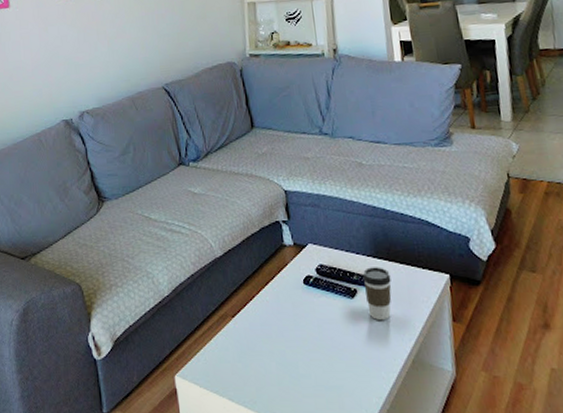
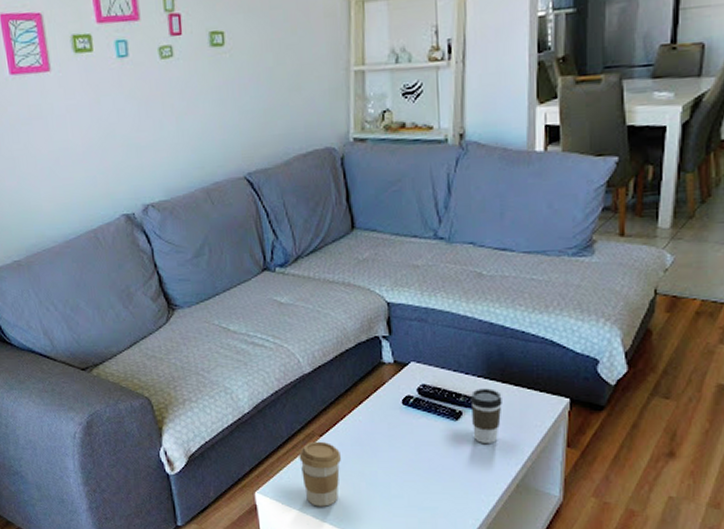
coffee cup: none [214,322,252,389] -> present [299,441,341,507]

